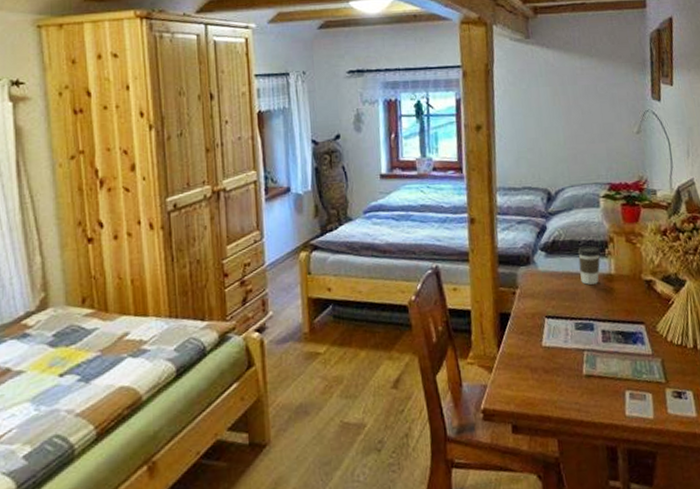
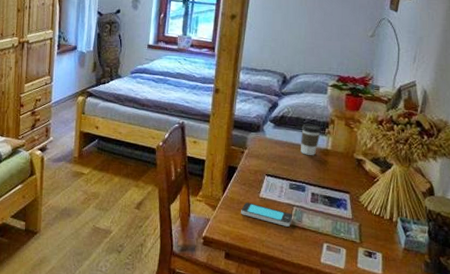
smartphone: none [523,355,586,378] -> present [241,202,293,227]

